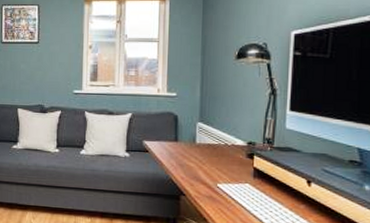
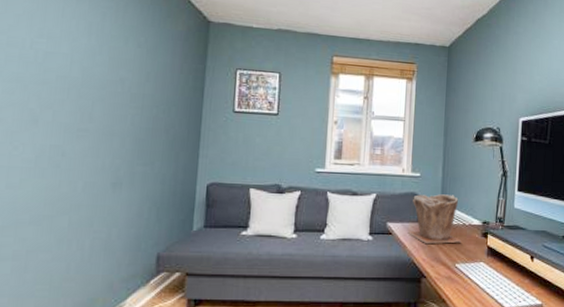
plant pot: none [164,114,224,163] -> present [407,194,462,245]

